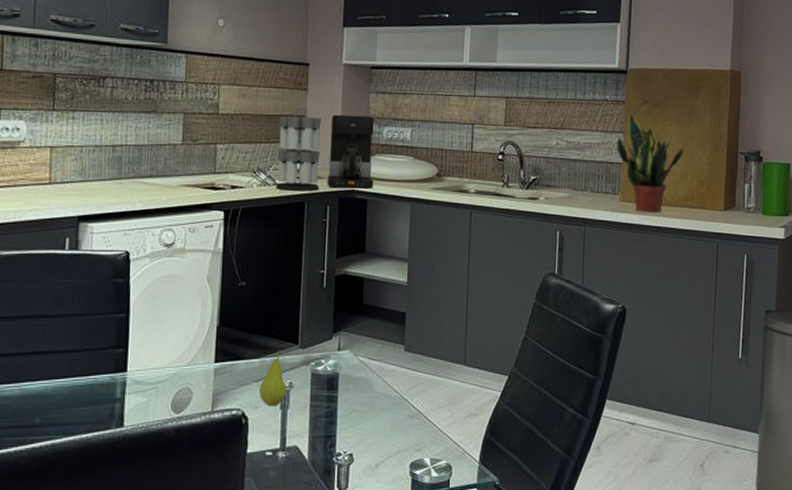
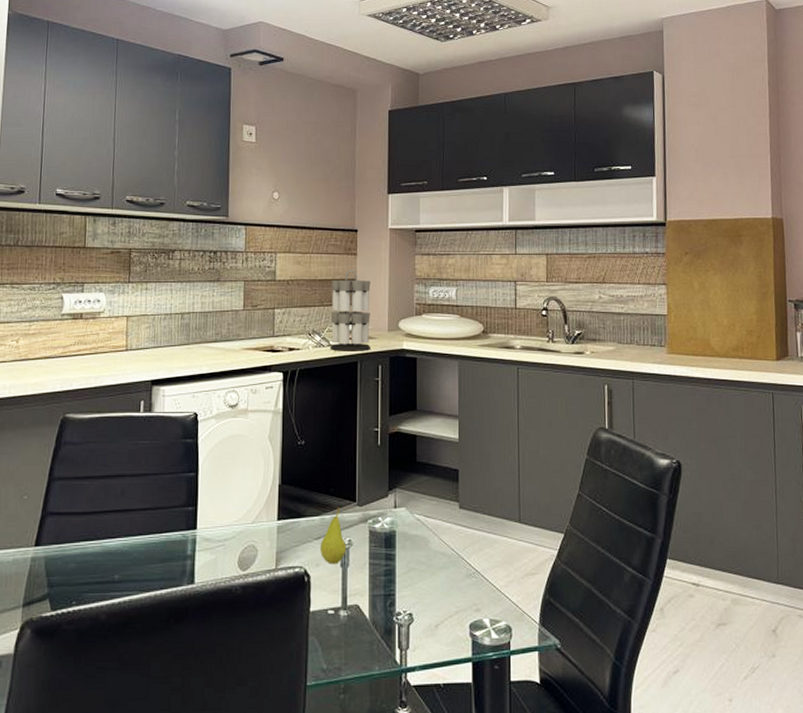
coffee maker: present [327,114,374,189] -> none [378,277,423,347]
potted plant: present [616,112,684,213] -> none [659,264,730,364]

